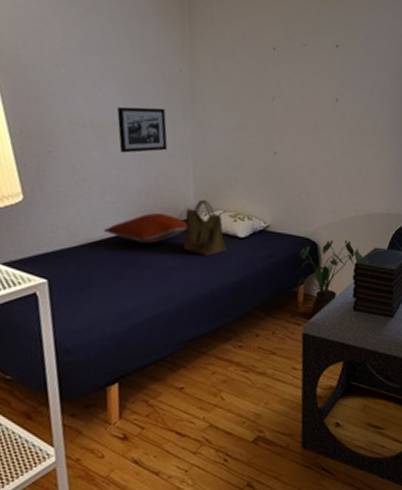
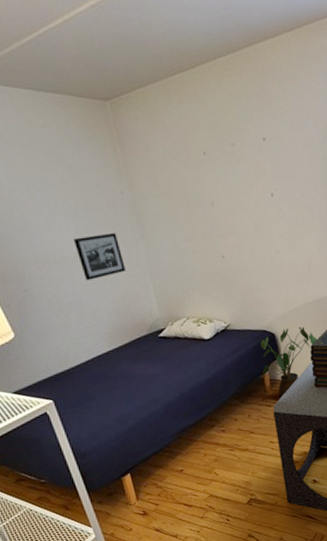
pillow: present [103,212,188,243] -> none [87,329,159,358]
grocery bag: present [182,199,226,257] -> none [154,311,196,361]

